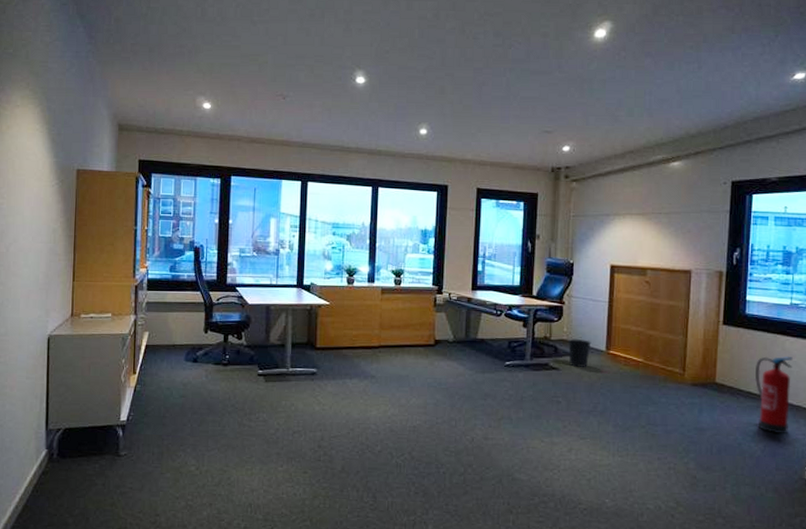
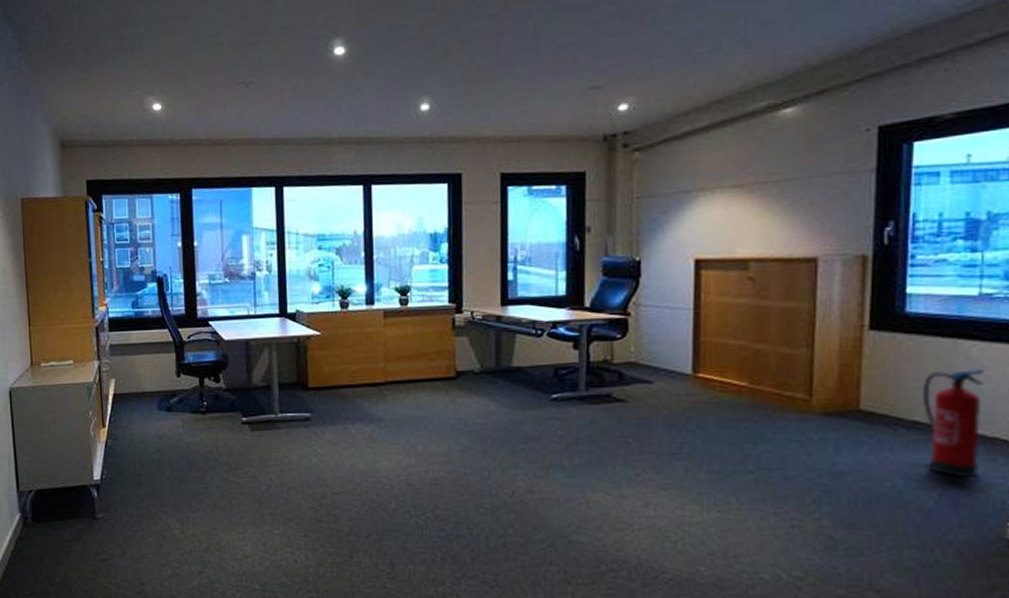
wastebasket: present [568,339,591,367] -> none [638,361,671,397]

